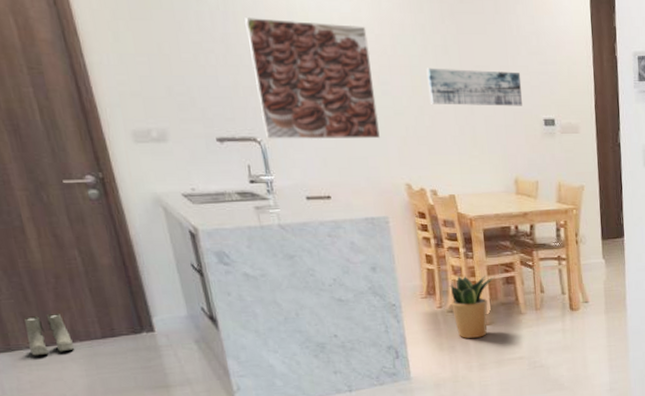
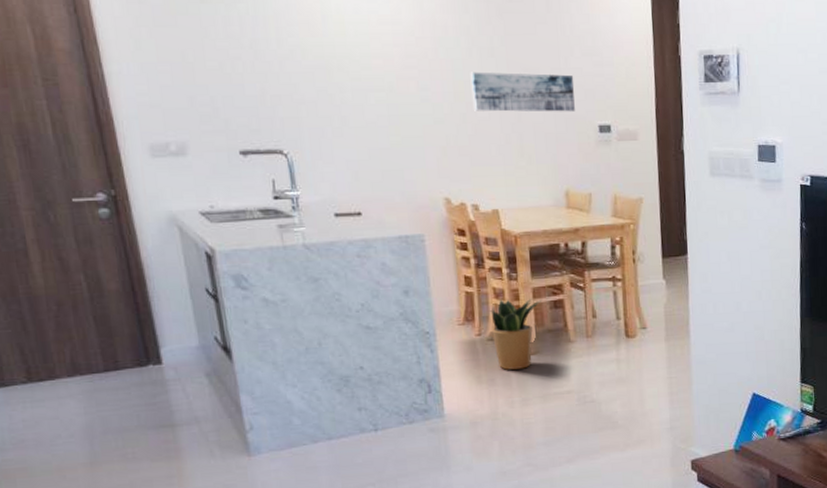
boots: present [24,314,75,356] -> none [21,345,74,392]
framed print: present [244,16,380,140] -> none [275,21,417,152]

